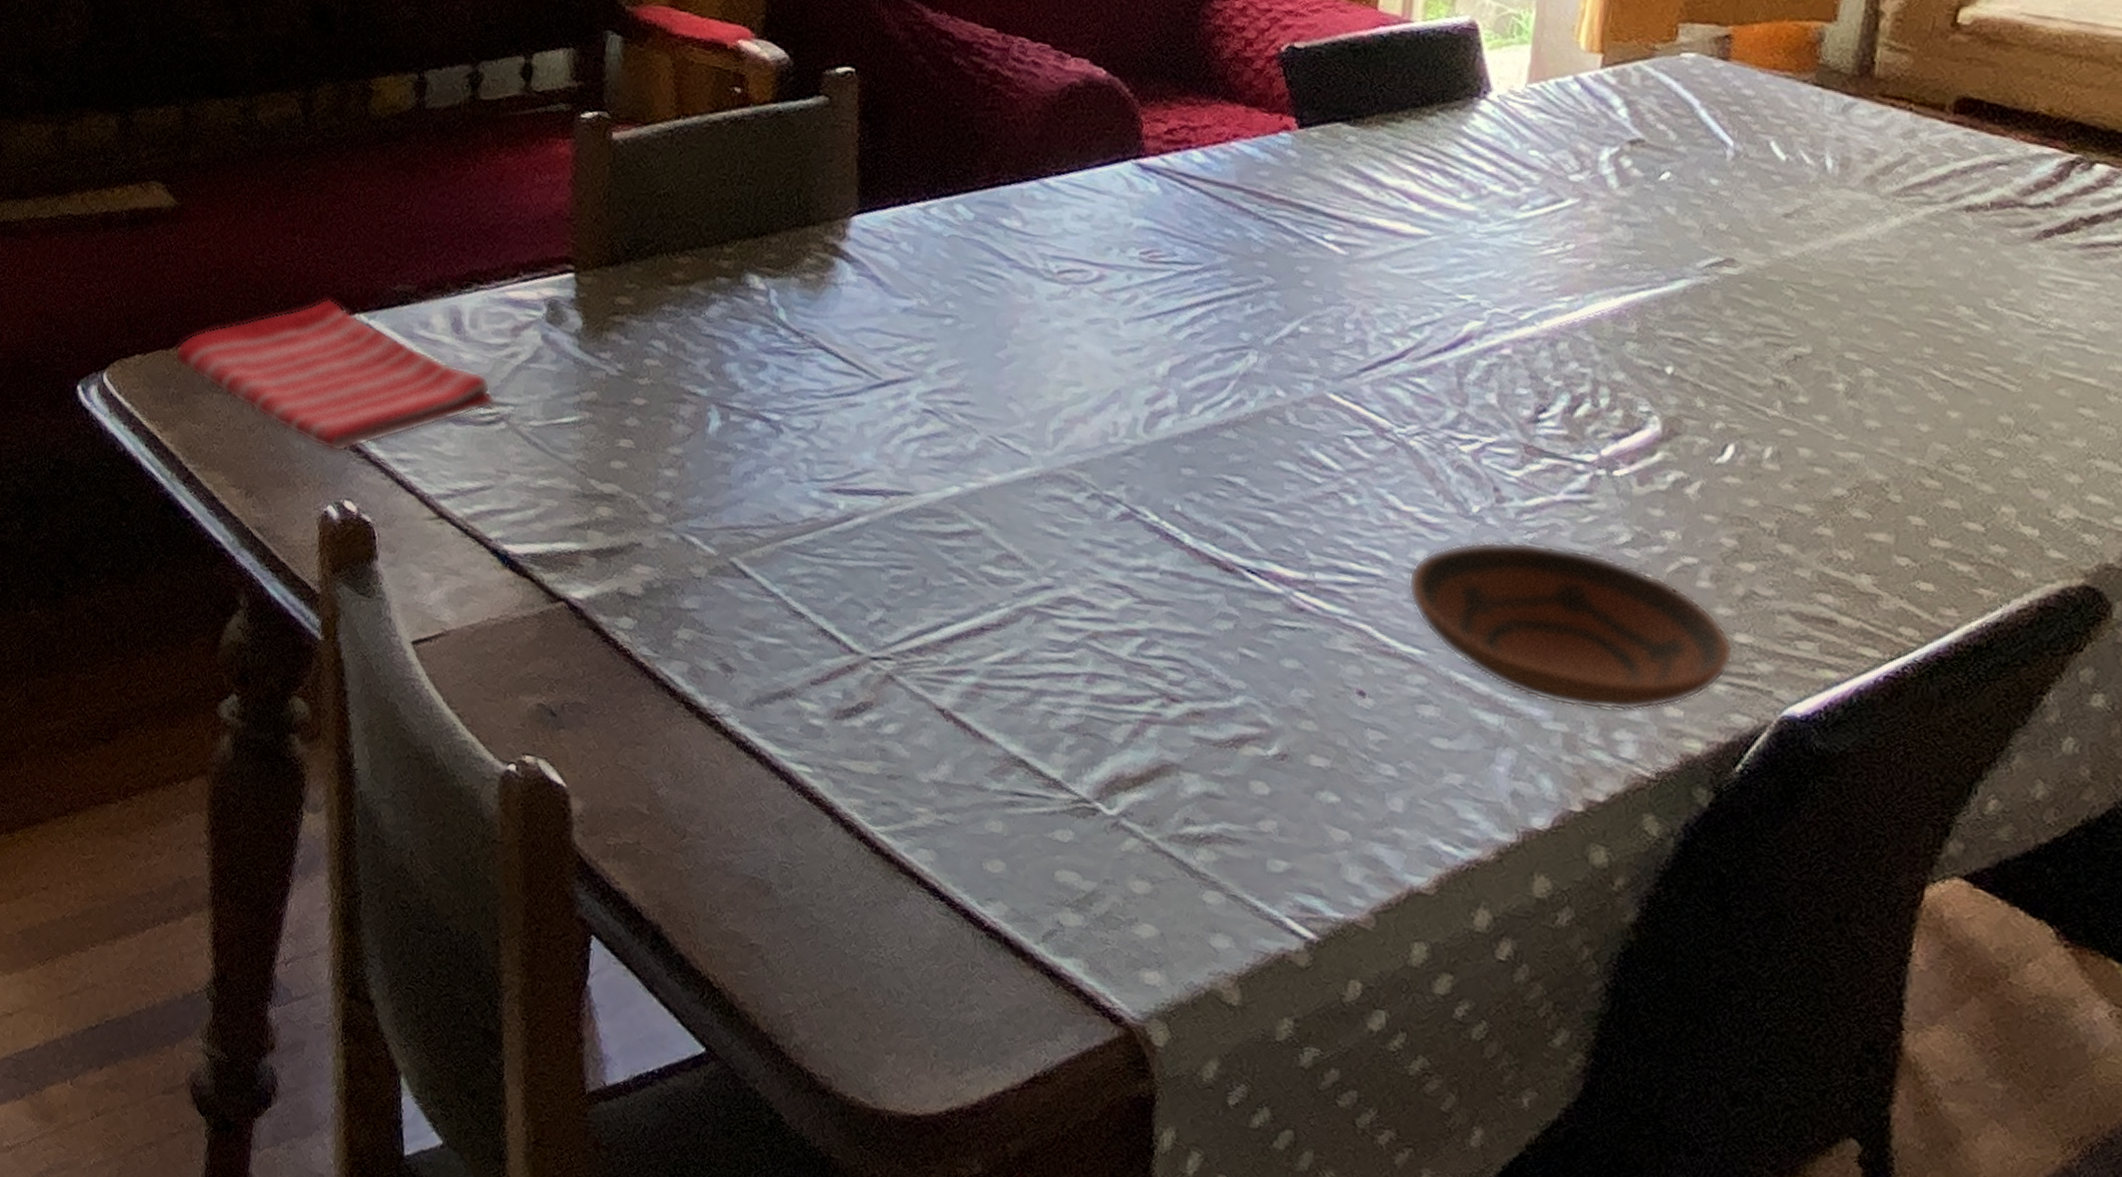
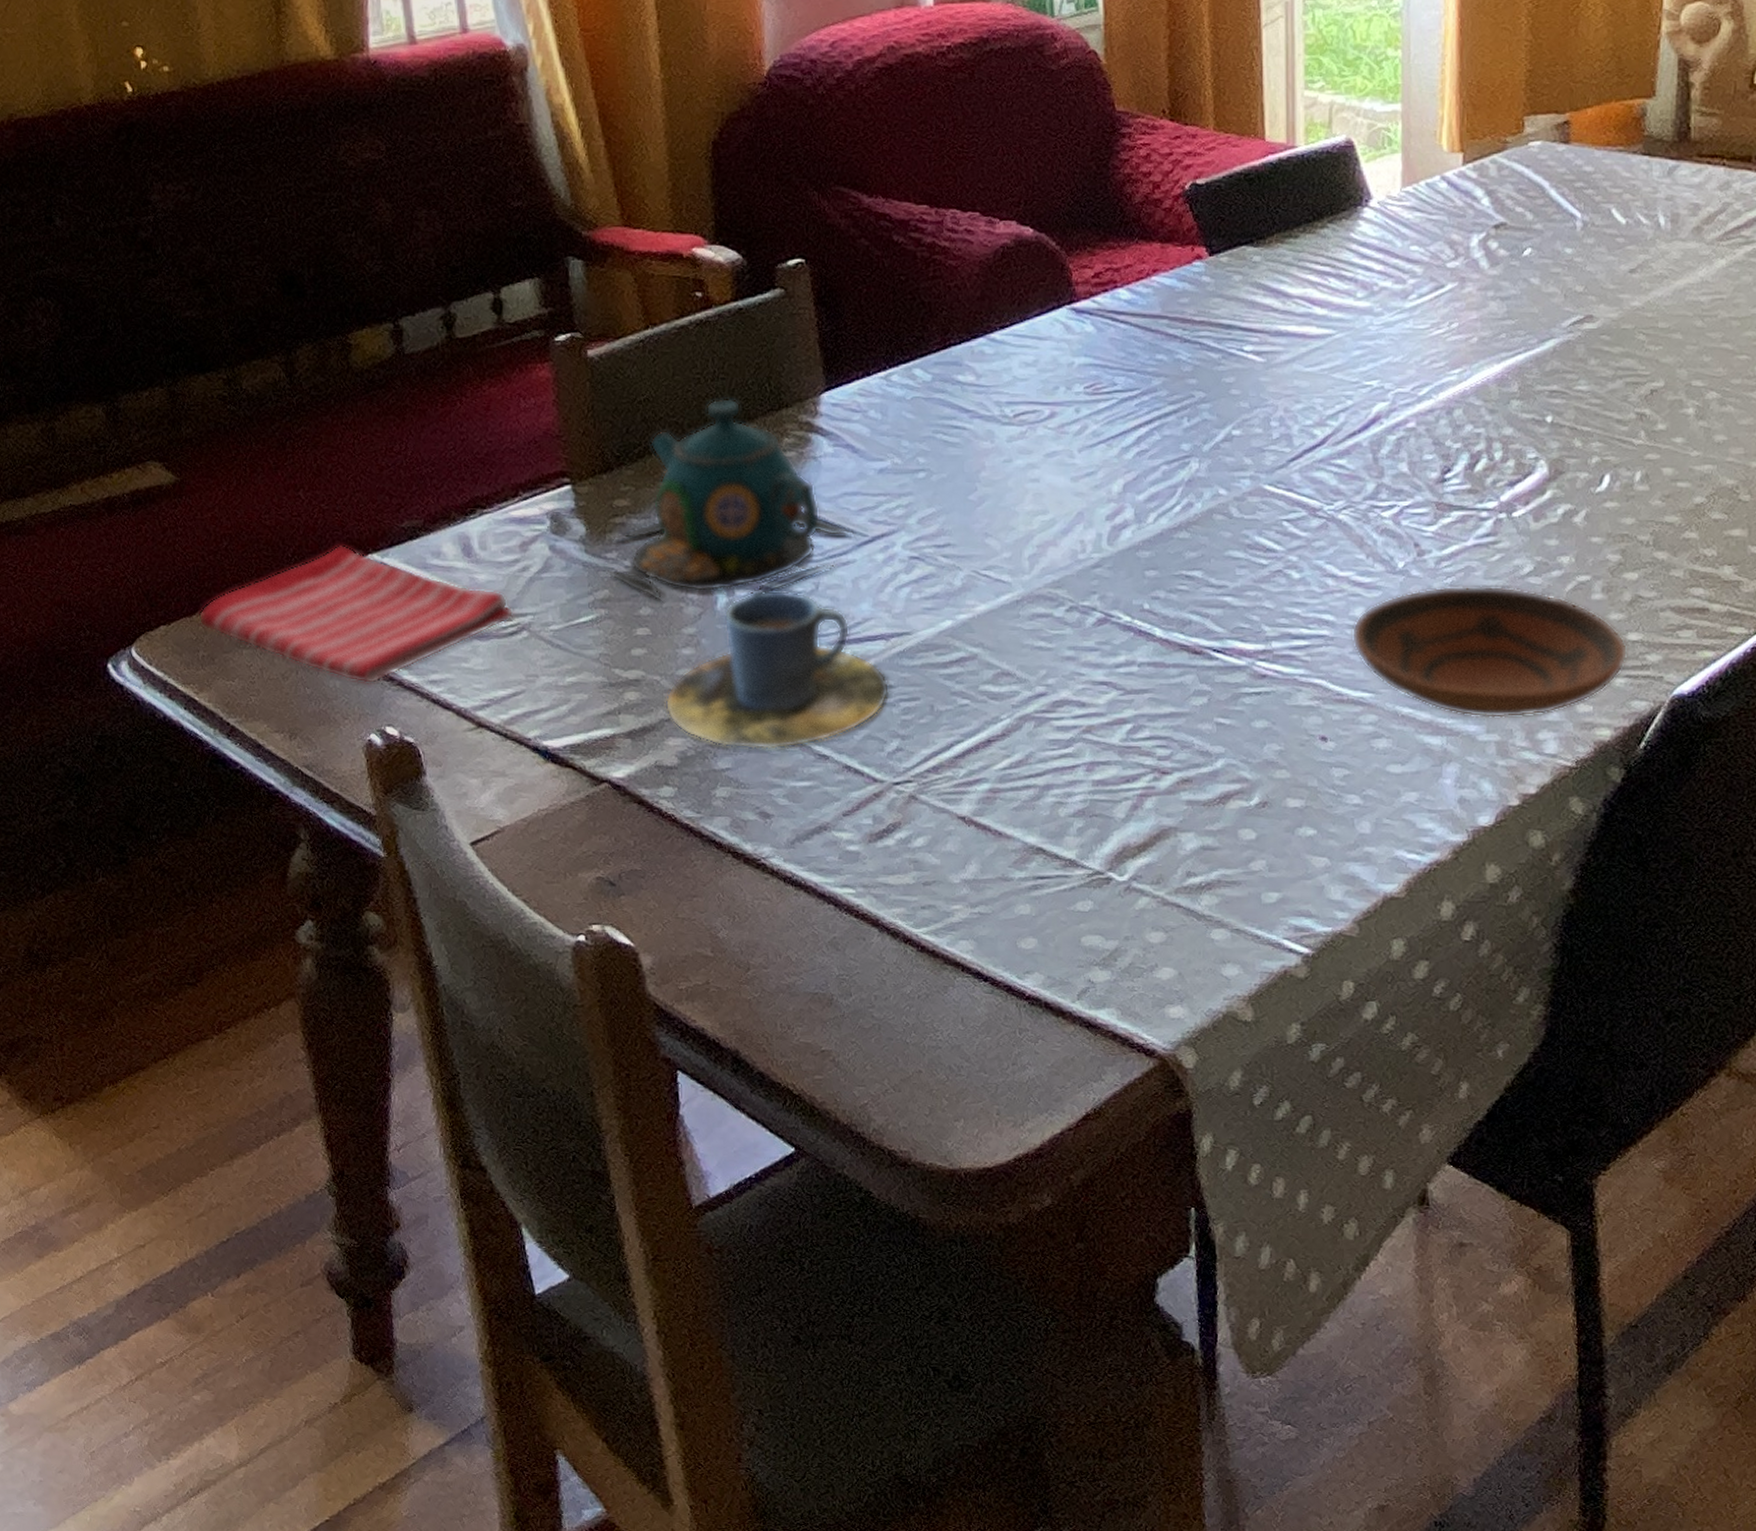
teapot: none [593,204,869,425] -> present [602,398,856,601]
cup: none [637,421,882,599] -> present [665,590,890,750]

